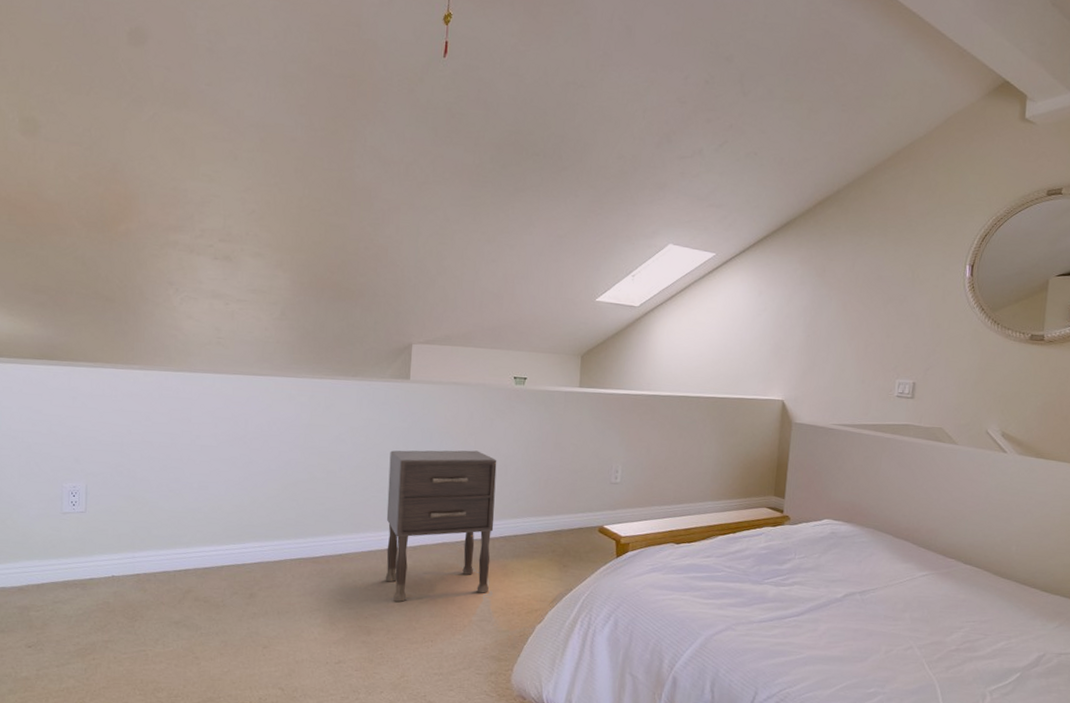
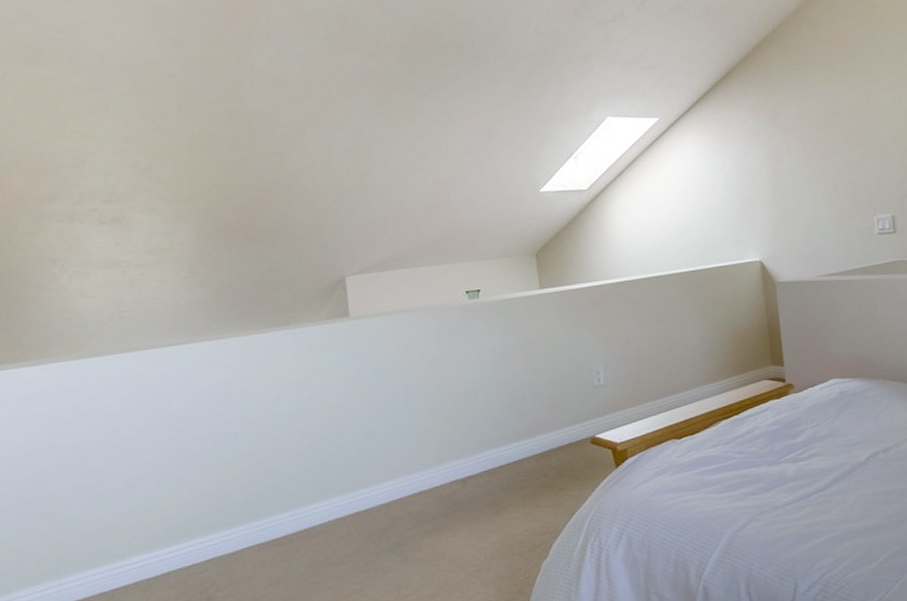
nightstand: present [385,450,497,602] -> none [341,380,481,570]

